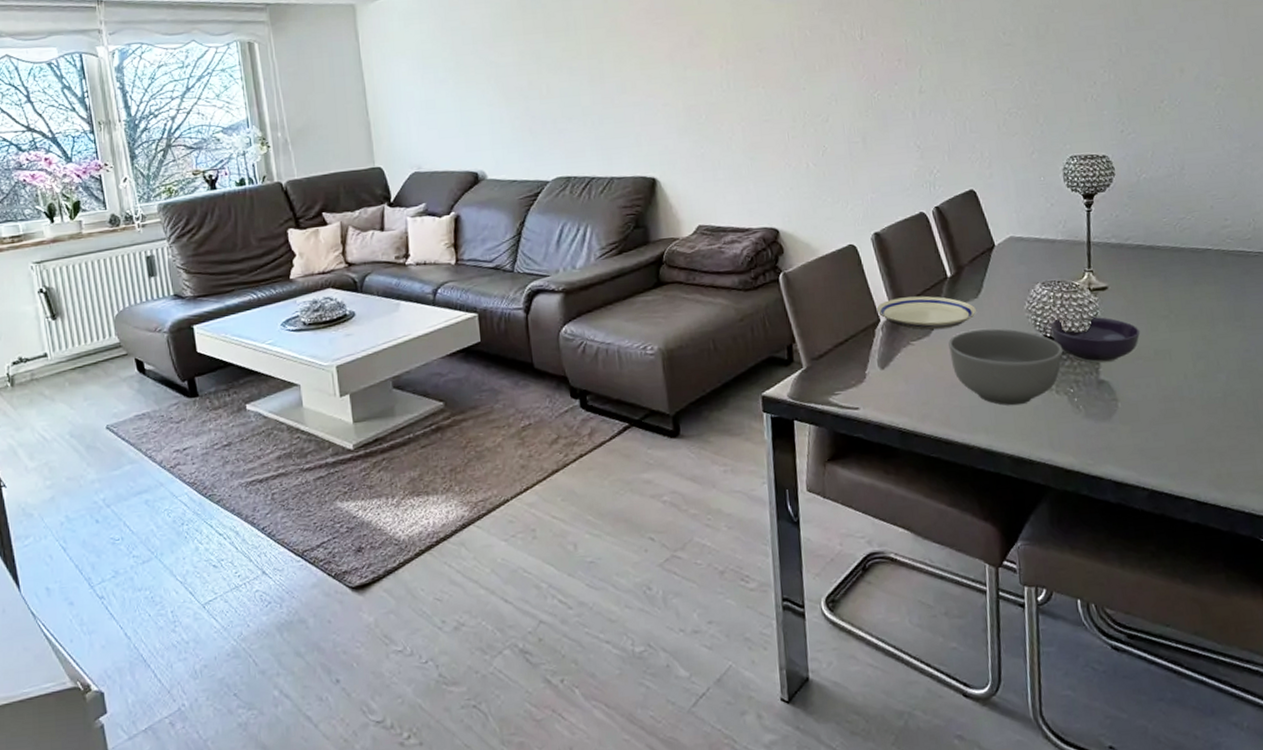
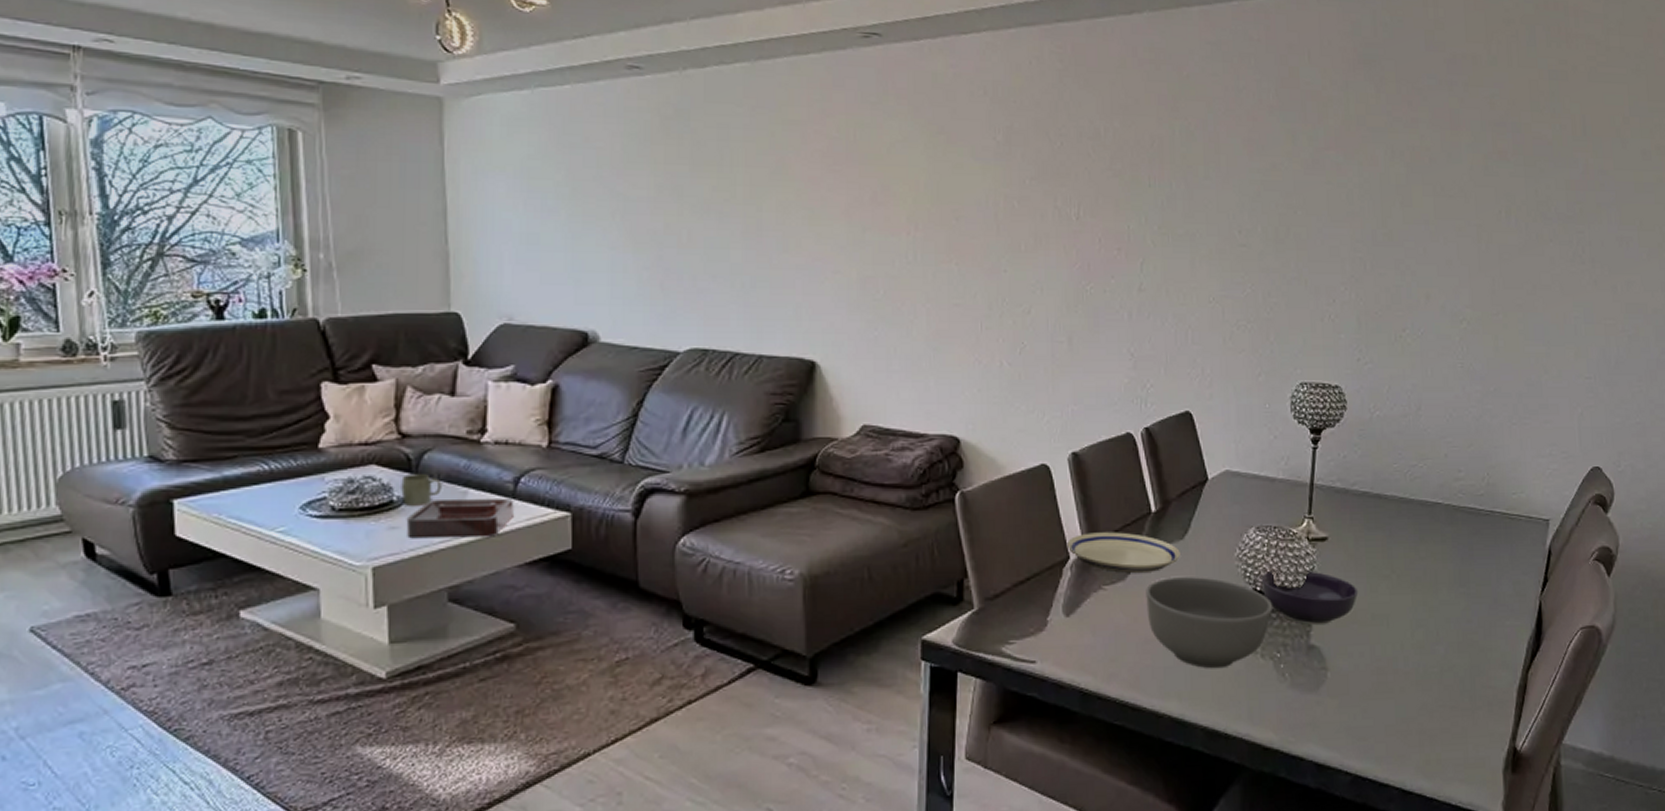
mug: none [351,292,381,319] -> present [401,473,442,507]
decorative tray: none [357,306,435,341] -> present [406,497,514,537]

